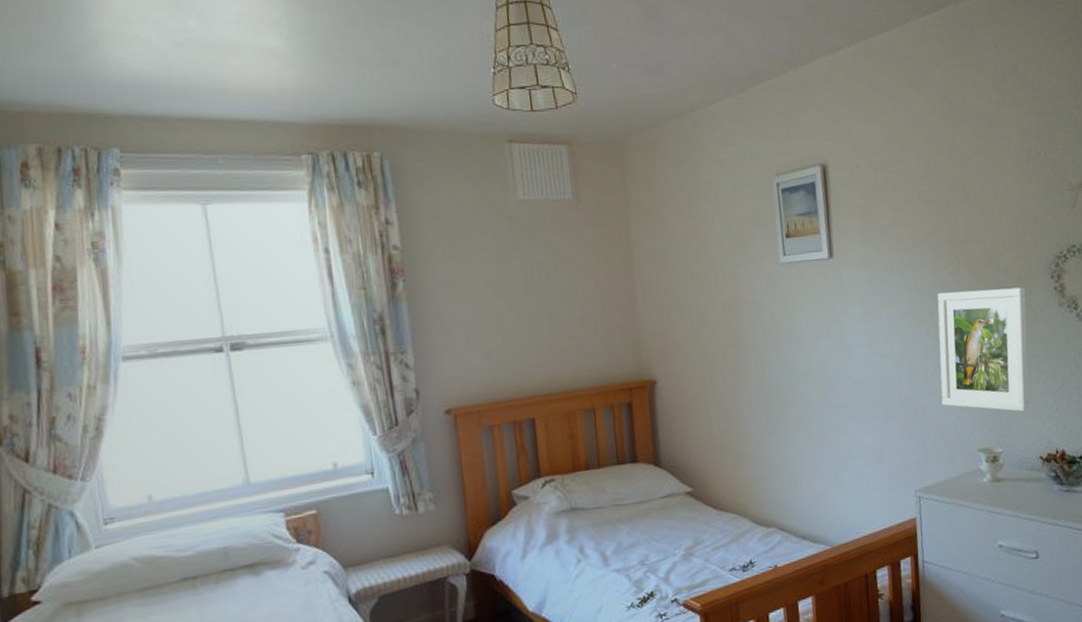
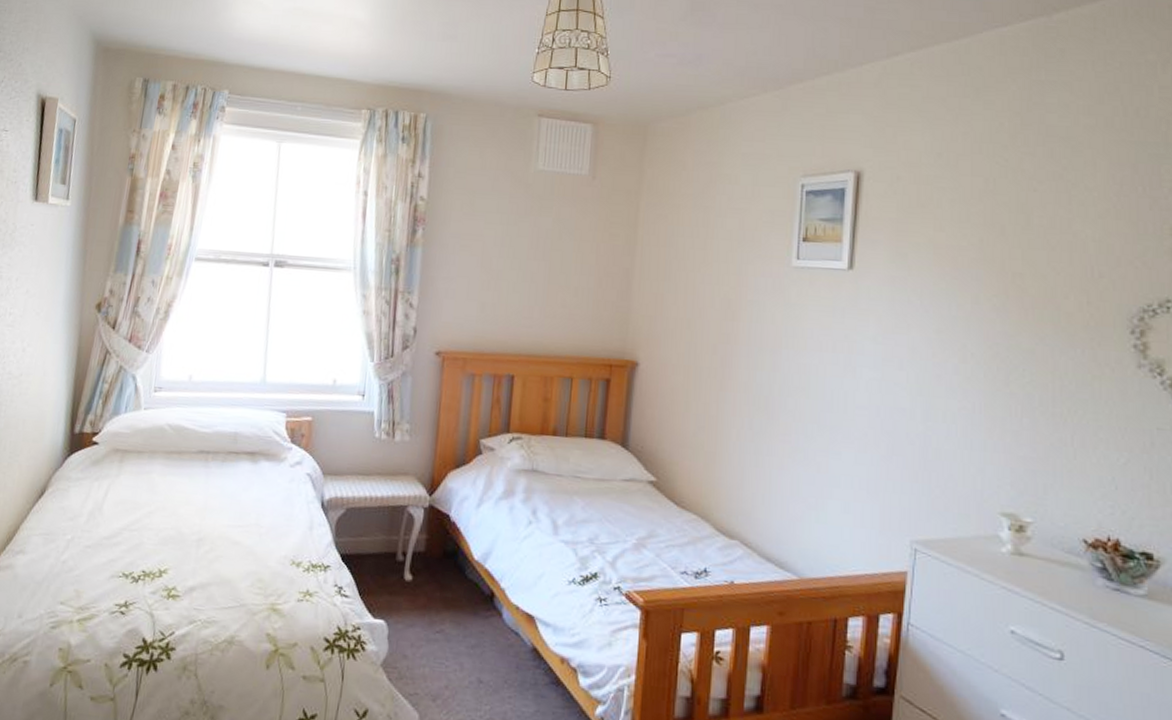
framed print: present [937,287,1029,412] -> none [961,327,1093,483]

